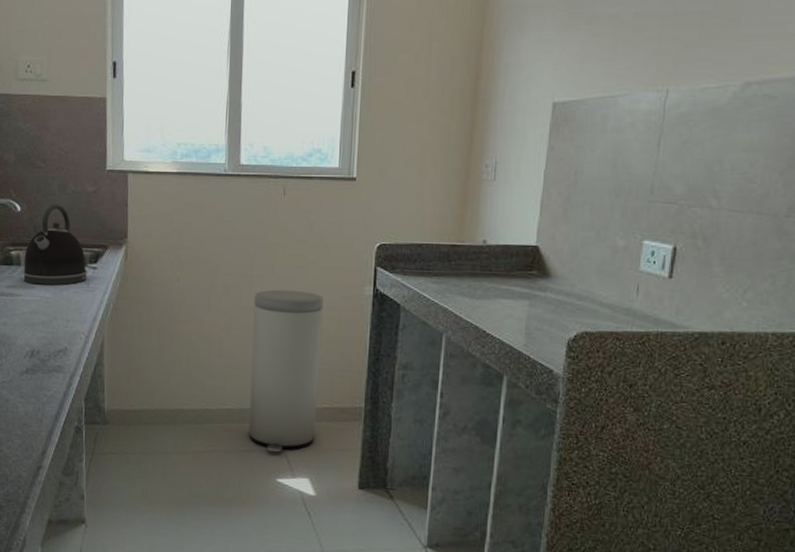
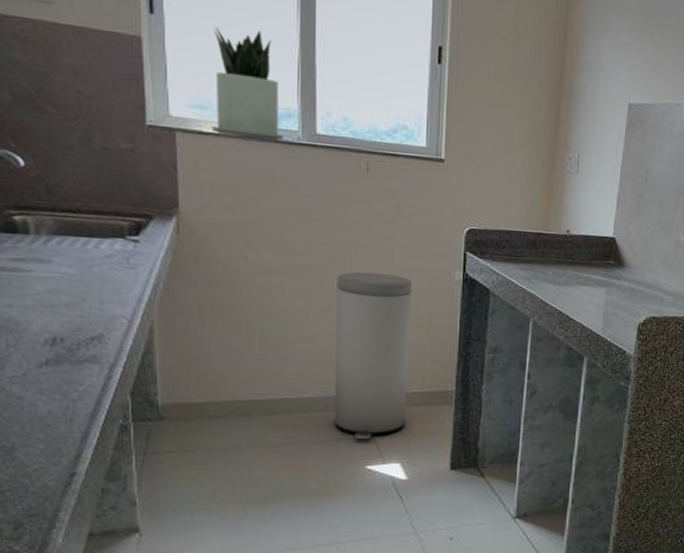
kettle: present [22,202,87,286] -> none [32,158,126,260]
planter: none [154,79,214,174] -> present [210,26,286,141]

